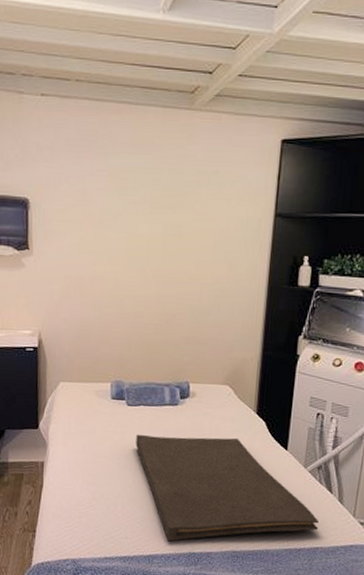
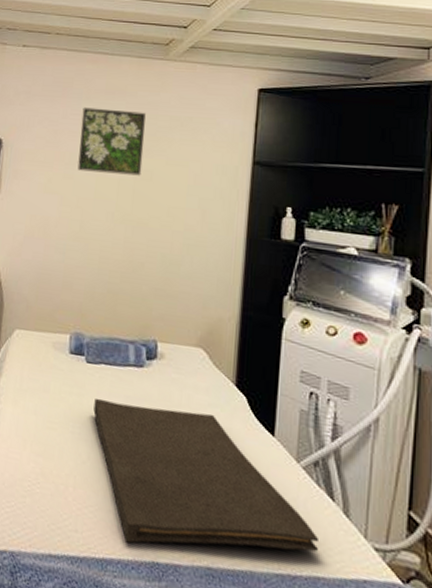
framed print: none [108,163,173,232] -> present [77,107,146,176]

